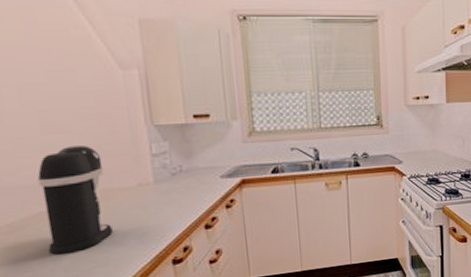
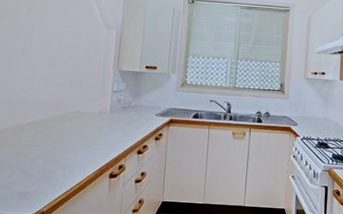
coffee maker: present [37,144,113,255] -> none [31,77,80,155]

